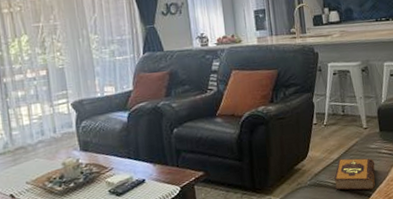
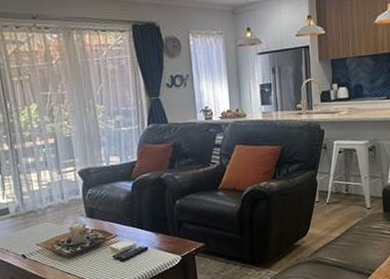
hardback book: present [334,158,375,191] -> none [334,237,377,270]

